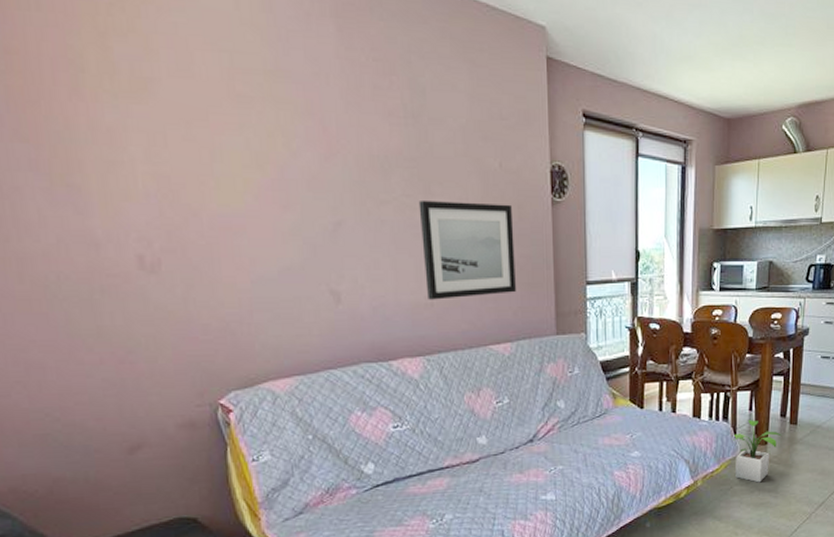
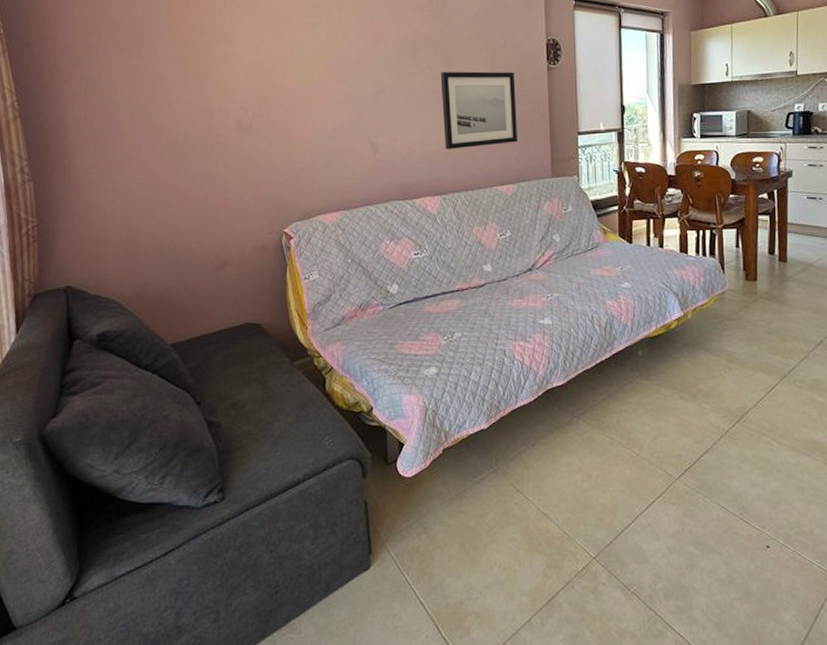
potted plant: present [733,420,783,483] -> none [721,256,773,318]

